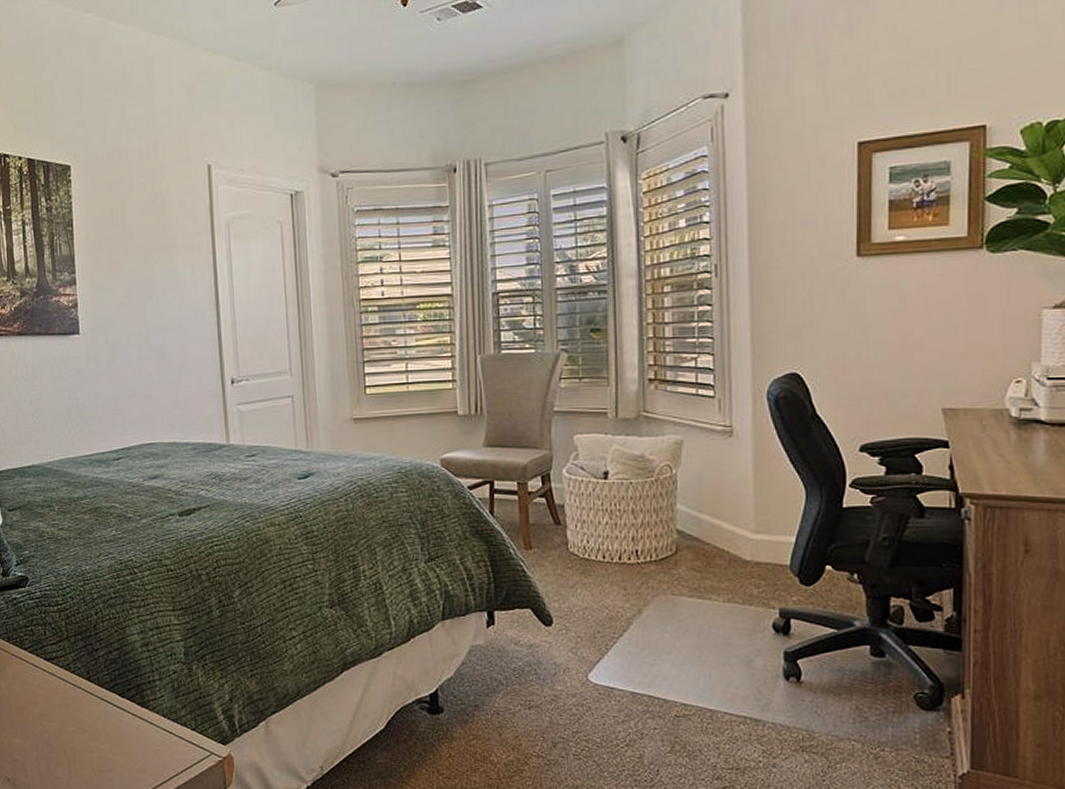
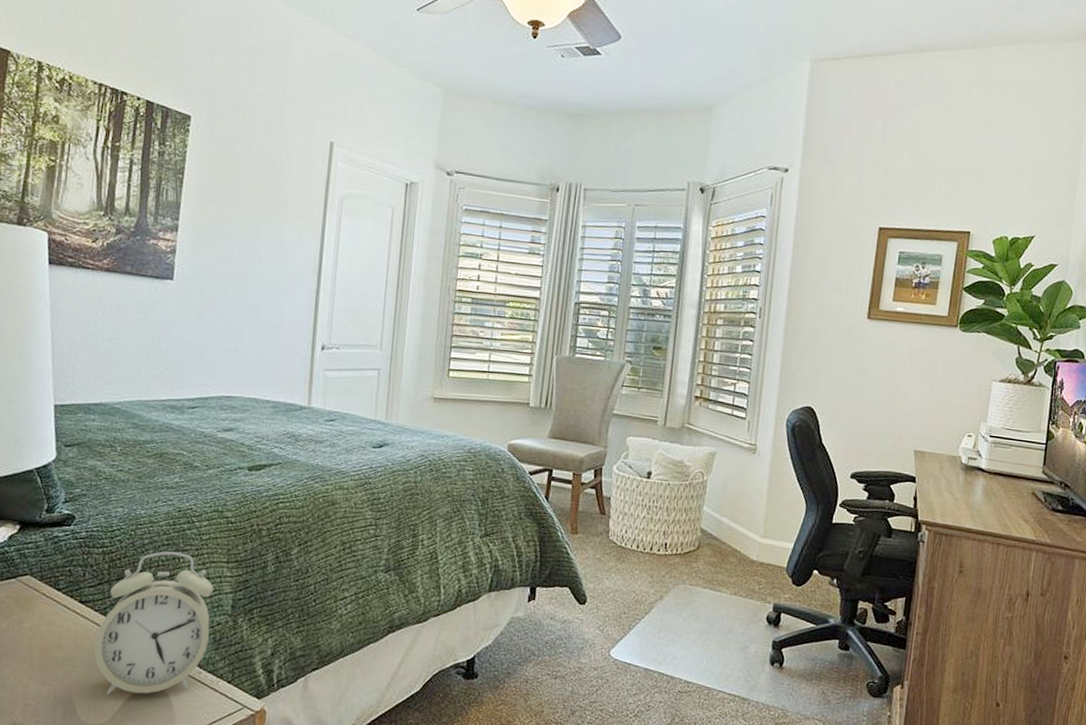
alarm clock: none [64,604,168,748] -> present [93,551,214,695]

